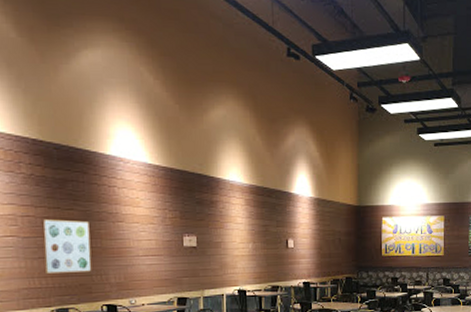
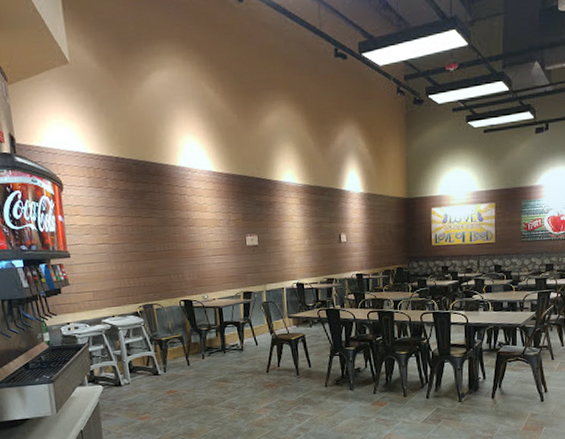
wall art: present [42,219,92,273] -> none [127,227,170,275]

